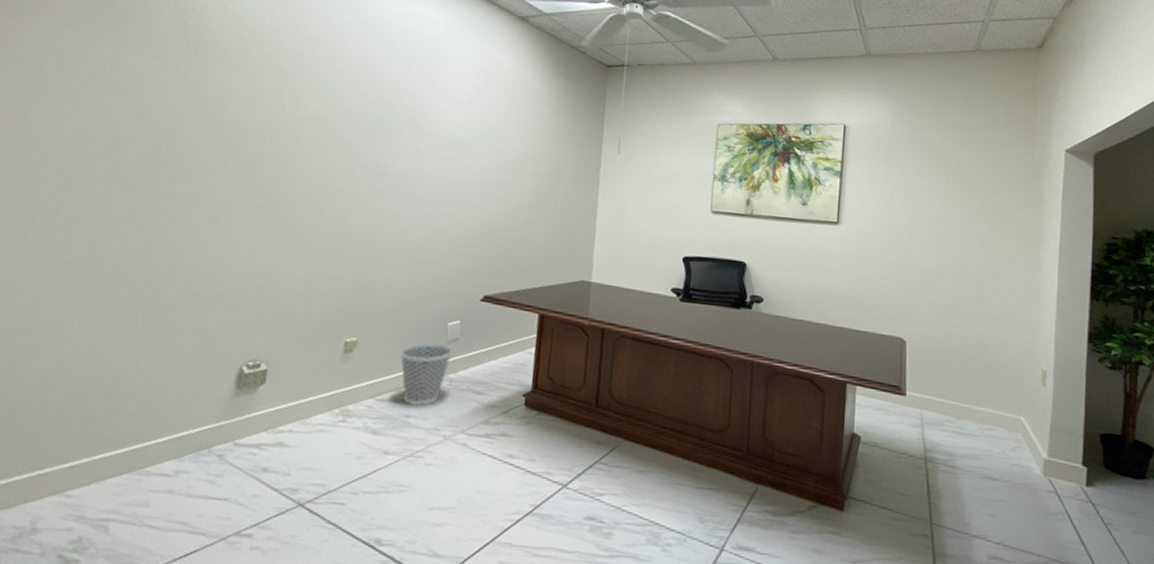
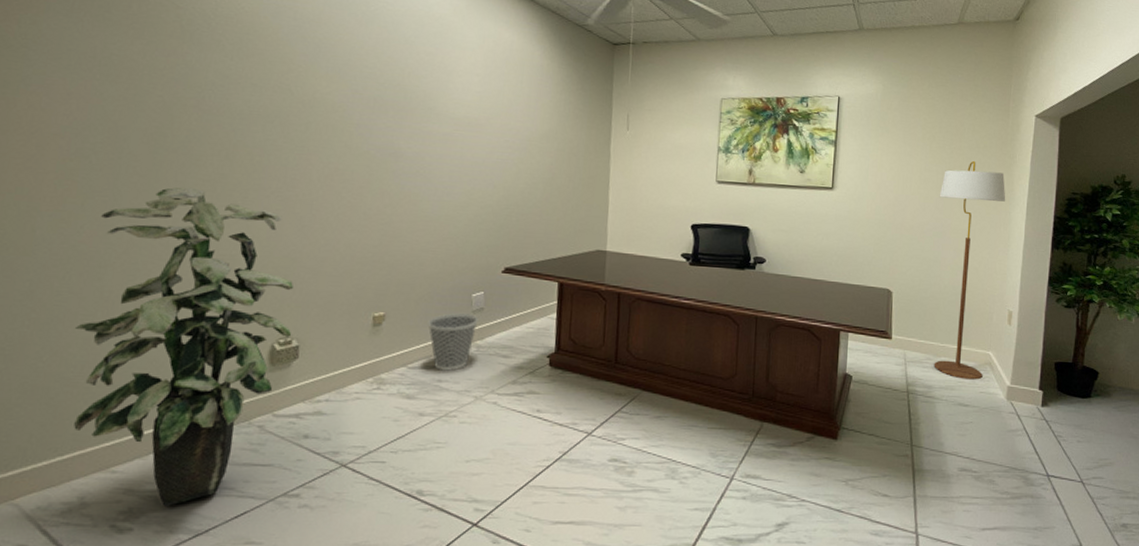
indoor plant: none [36,199,269,538] -> present [74,187,294,506]
floor lamp: none [955,198,1035,450] -> present [934,161,1006,380]

